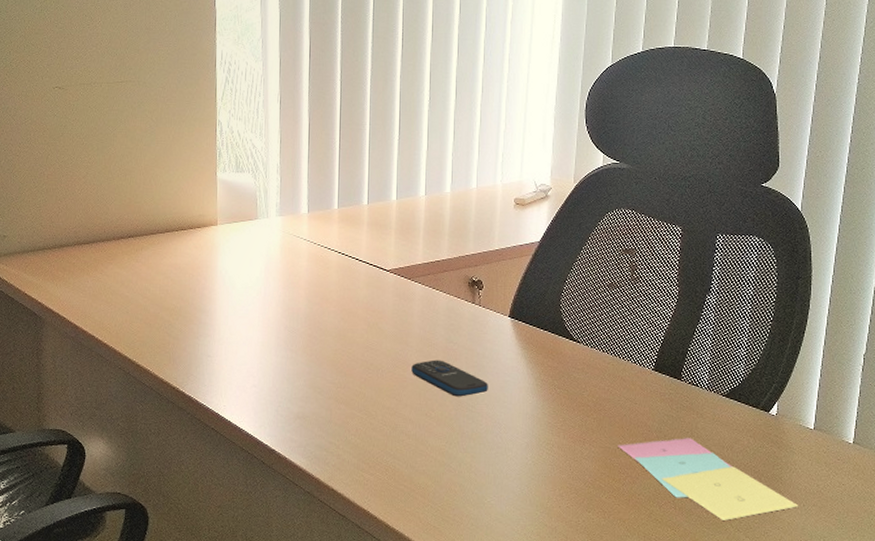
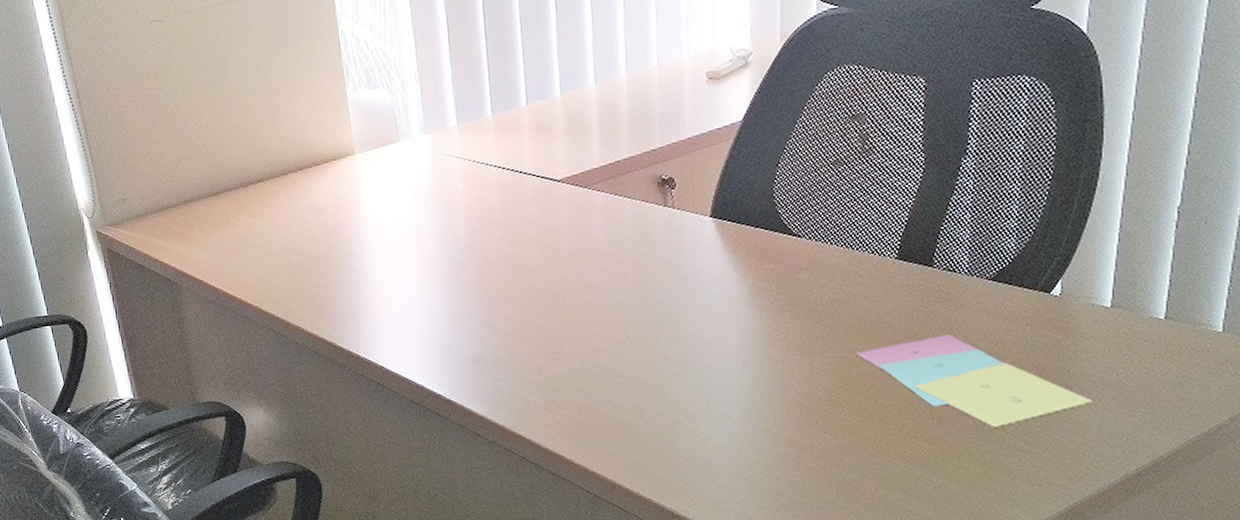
mobile phone: present [411,360,488,397] -> none [598,277,692,318]

